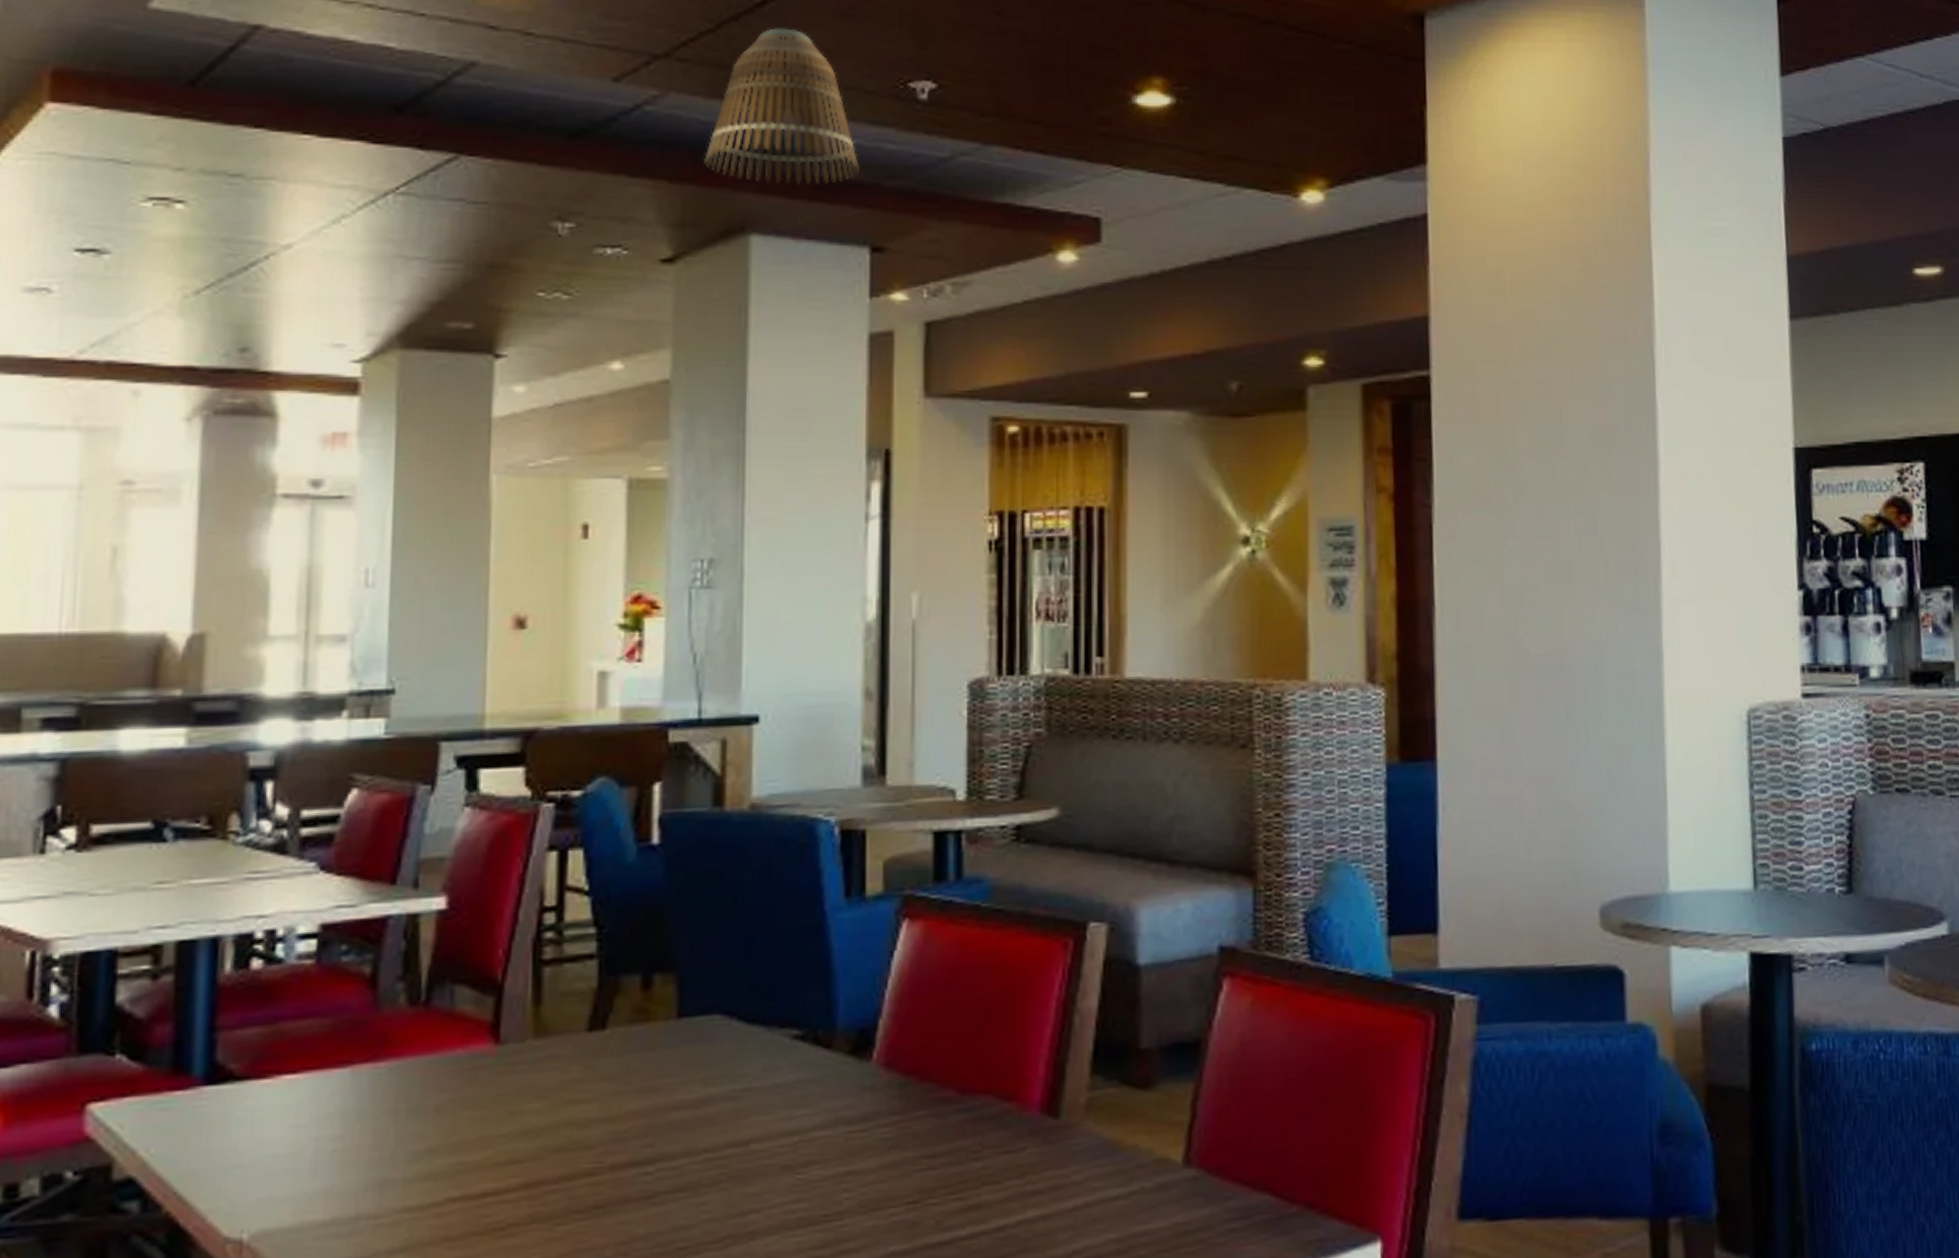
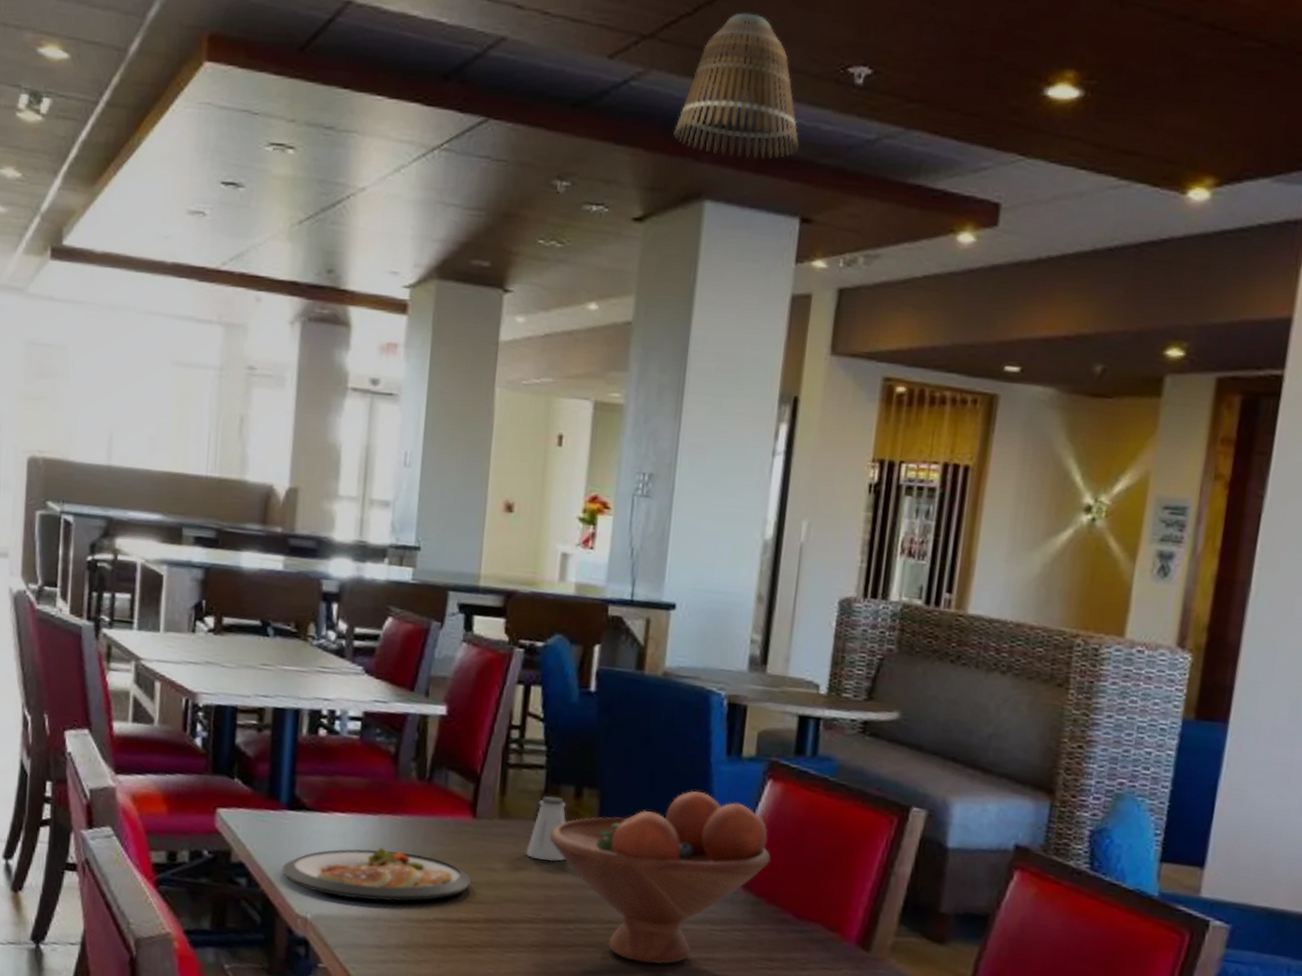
dish: none [198,1111,499,1199] -> present [282,847,472,902]
saltshaker: none [577,992,635,1084] -> present [526,796,567,862]
fruit bowl: none [610,951,918,1198] -> present [549,791,771,965]

